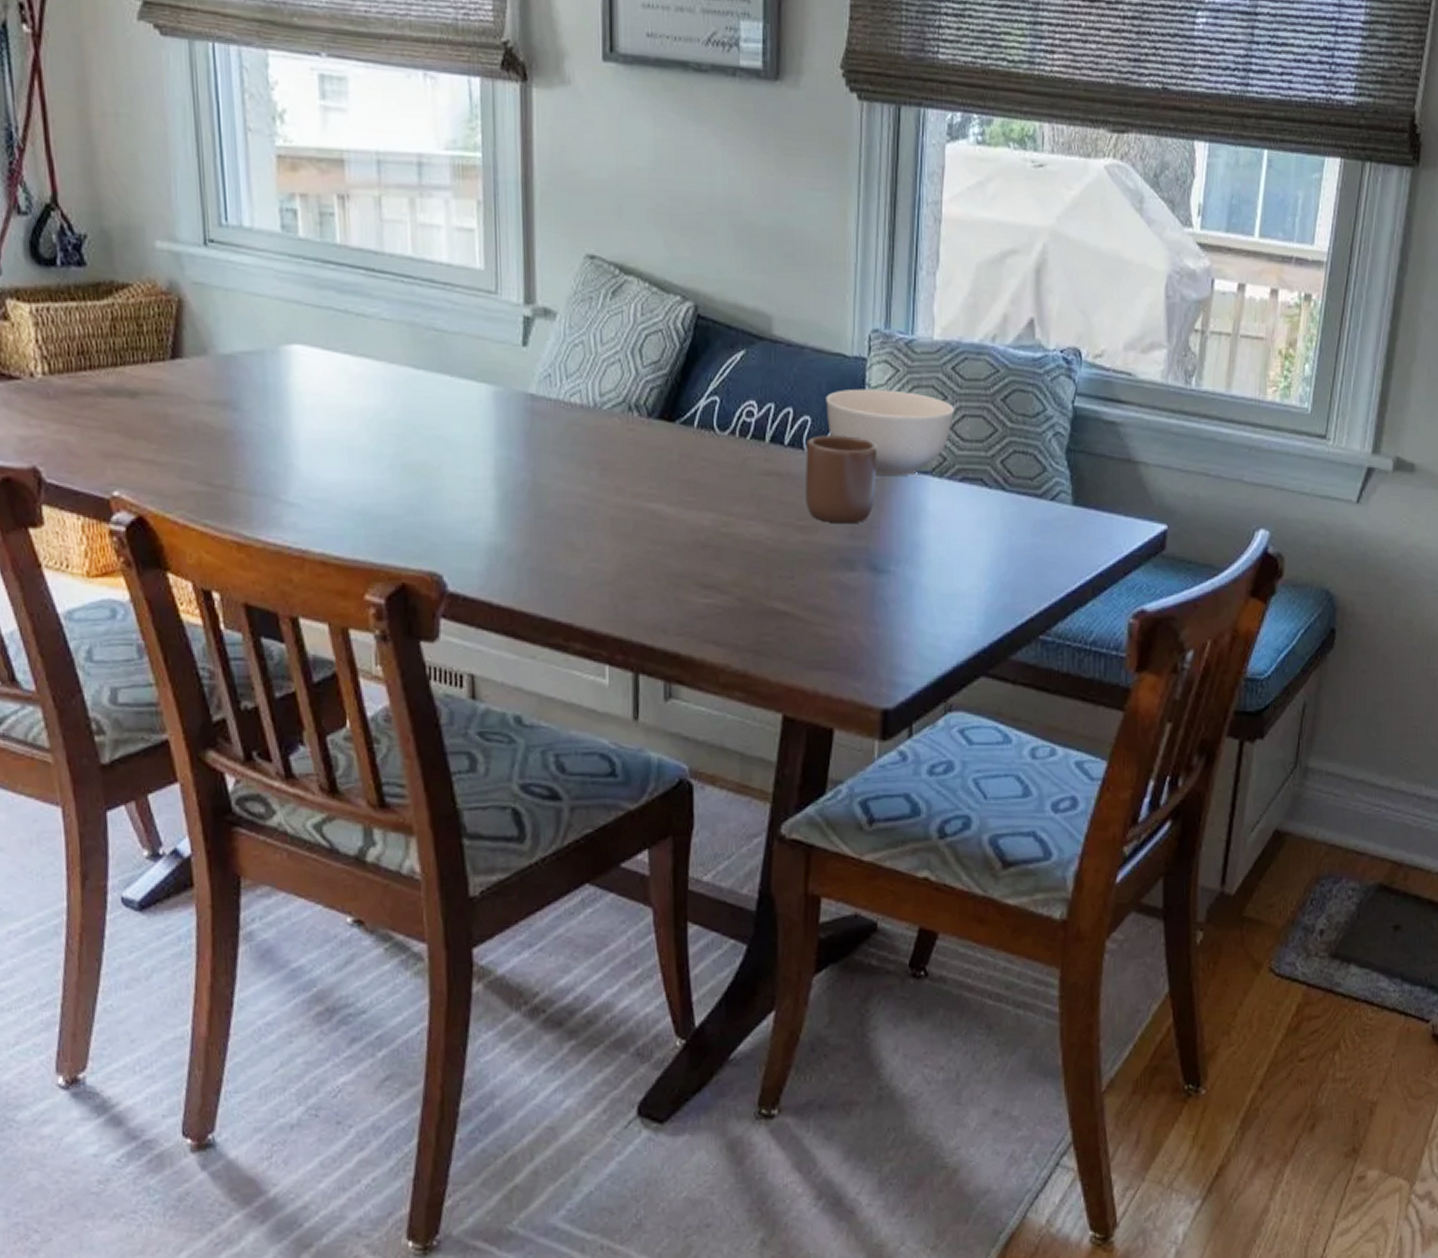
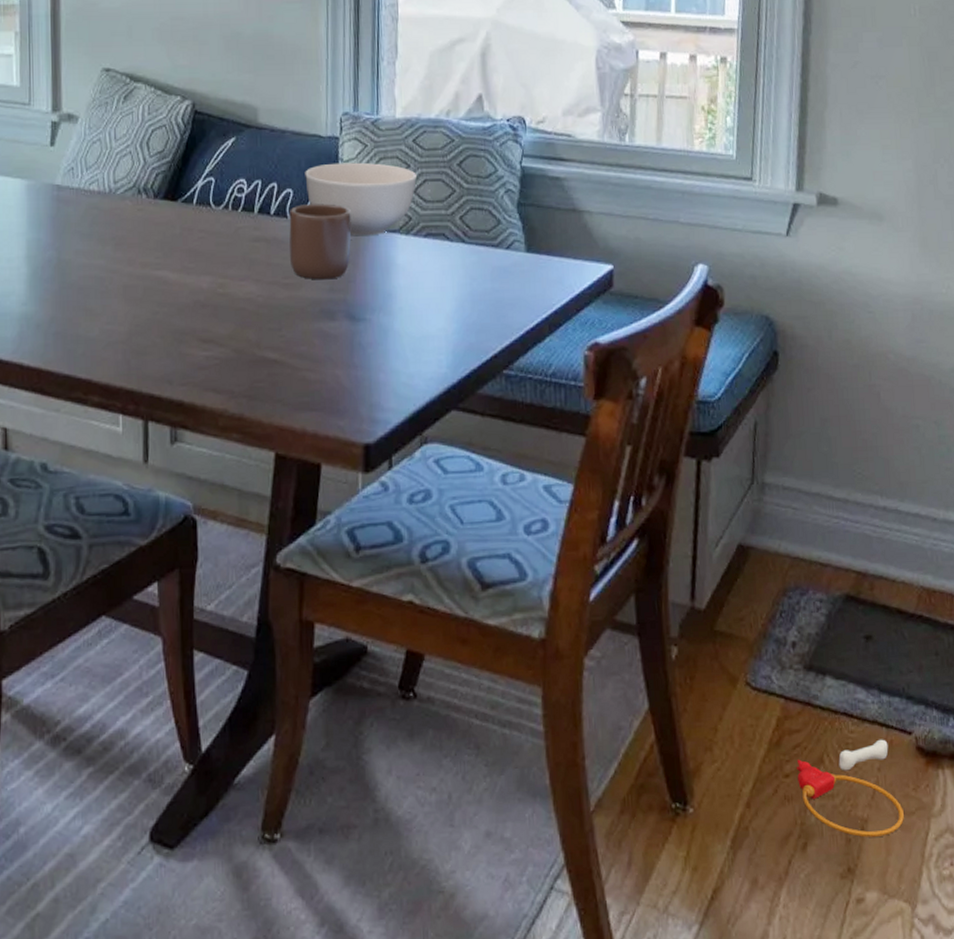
cat toy: none [1311,1044,1413,1120] -> present [796,759,904,838]
dog toy: none [1354,1026,1405,1057] -> present [838,739,889,771]

